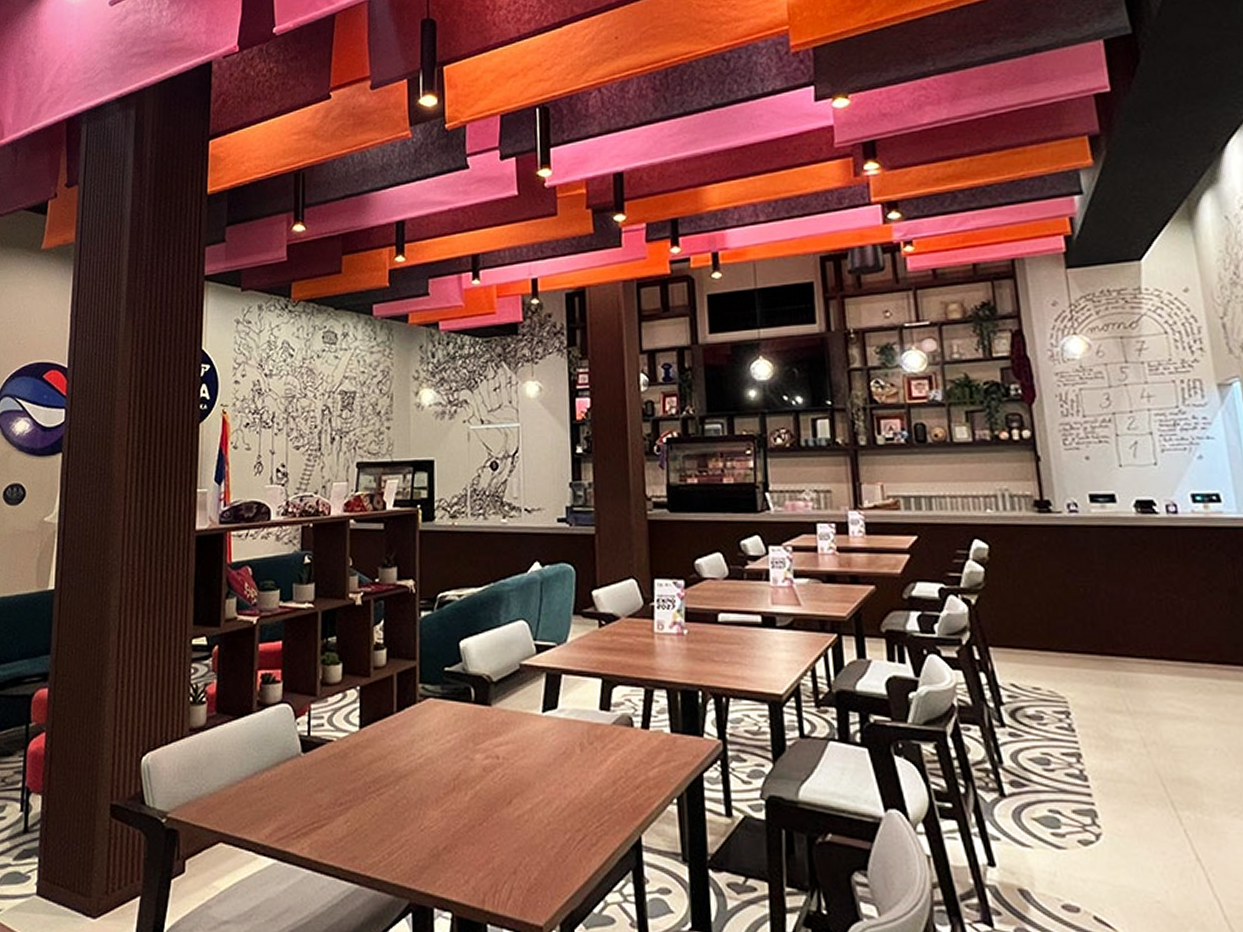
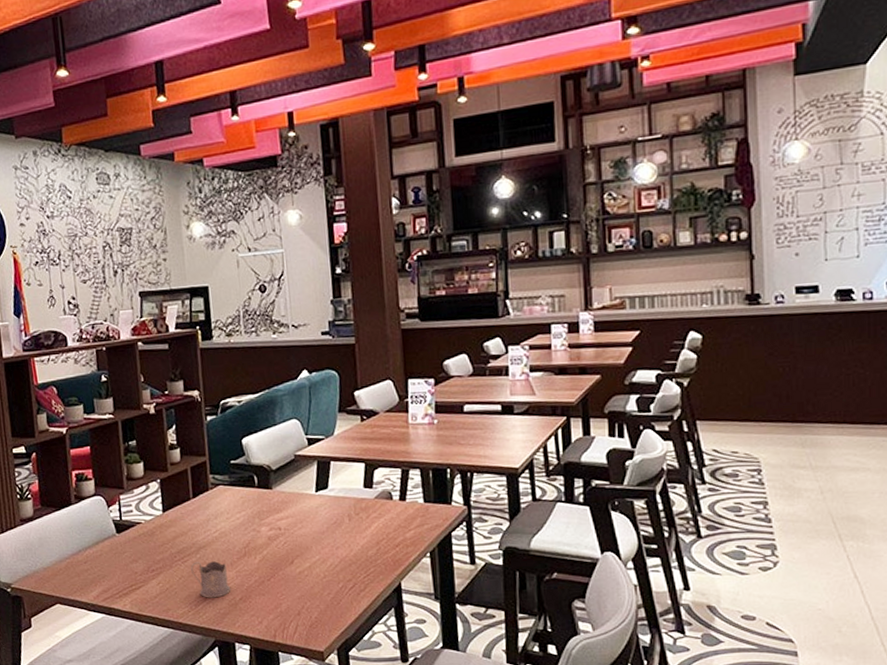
tea glass holder: none [387,795,434,845] -> present [191,561,231,598]

